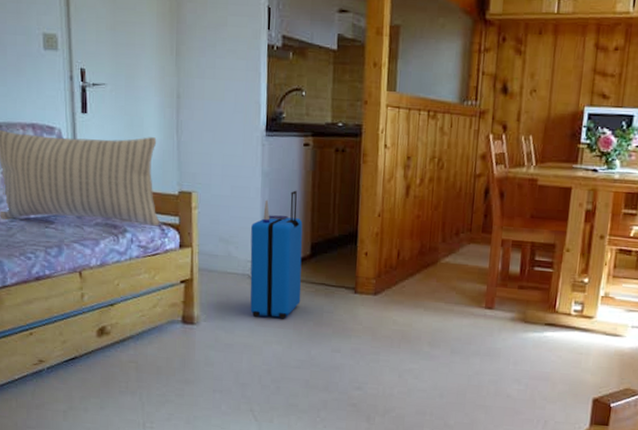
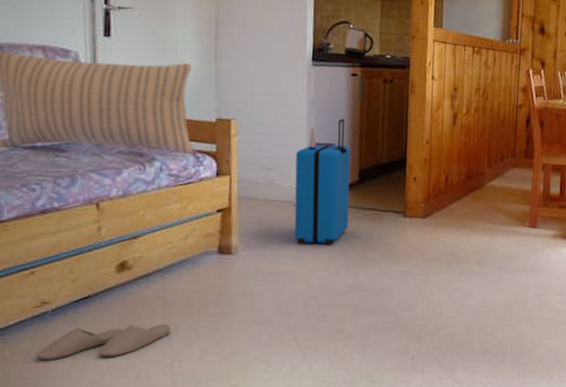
slippers: none [37,385,143,414] -> present [37,324,171,361]
kettle: none [296,94,326,128] -> present [343,27,374,59]

